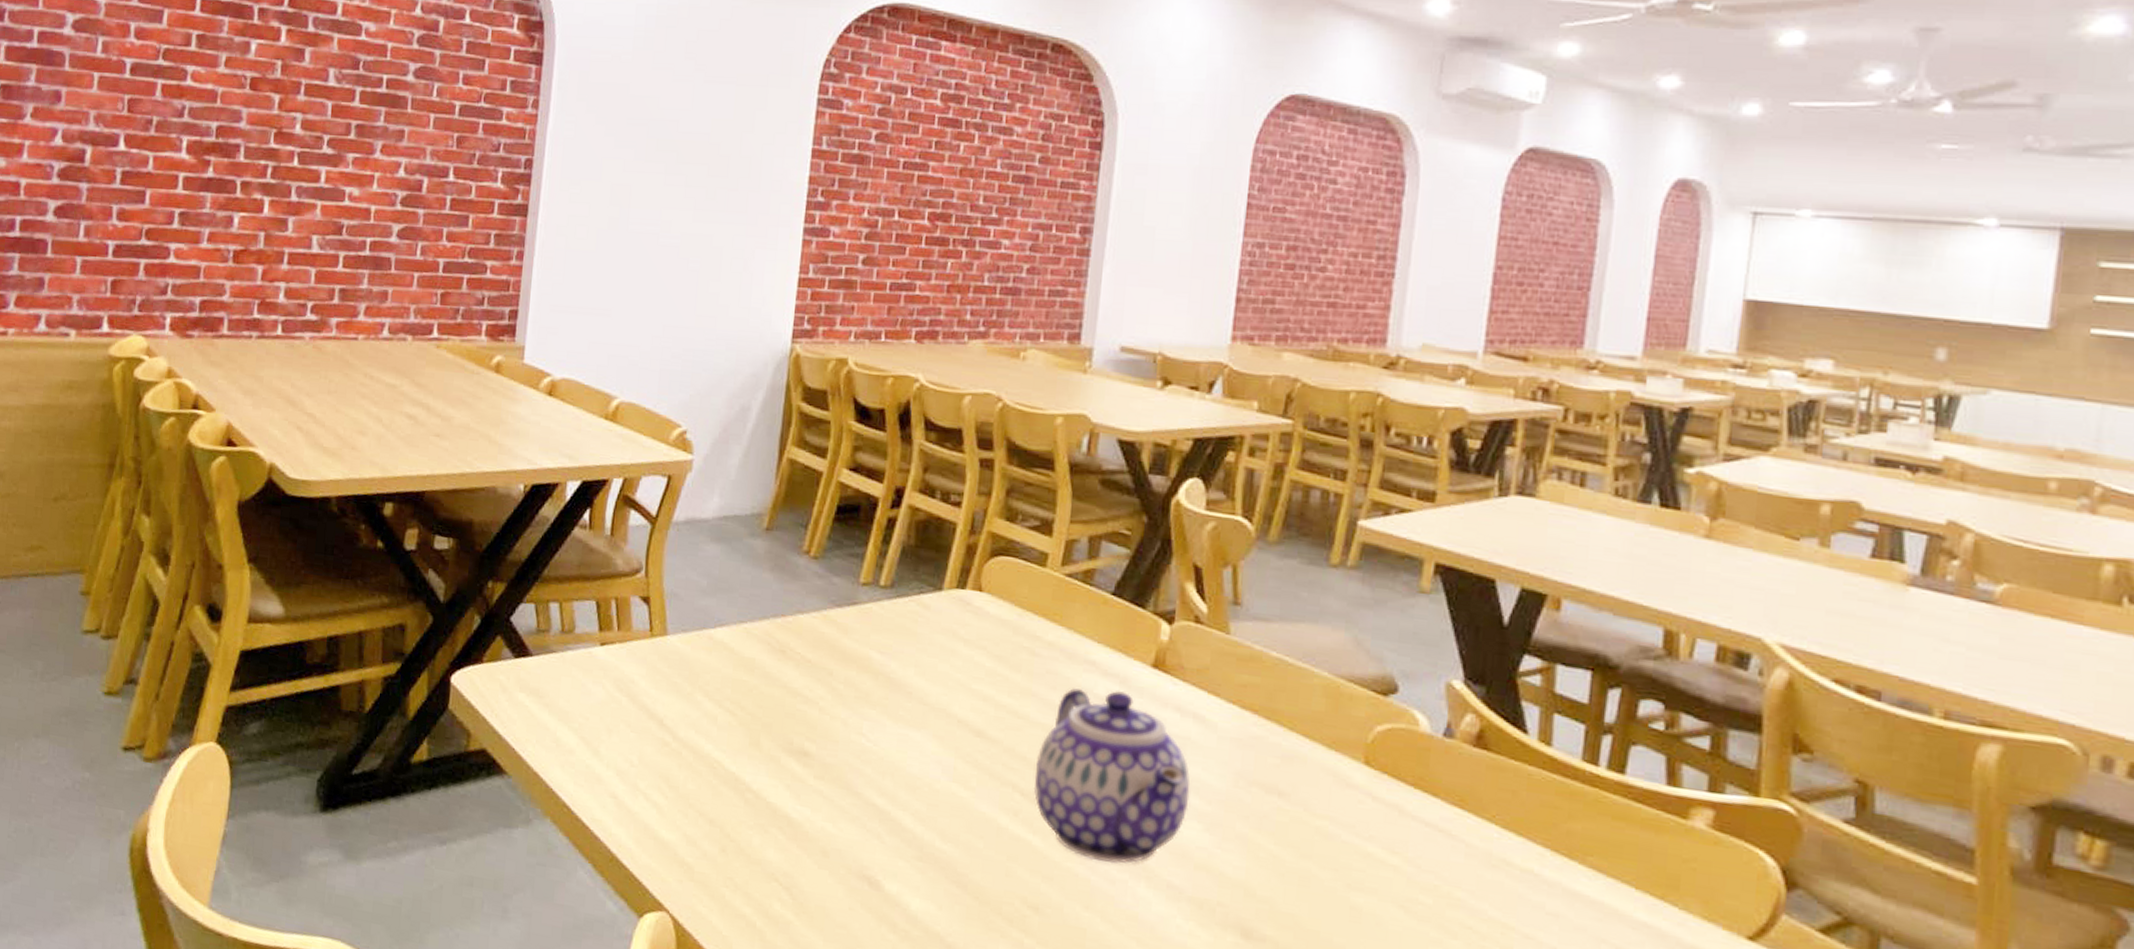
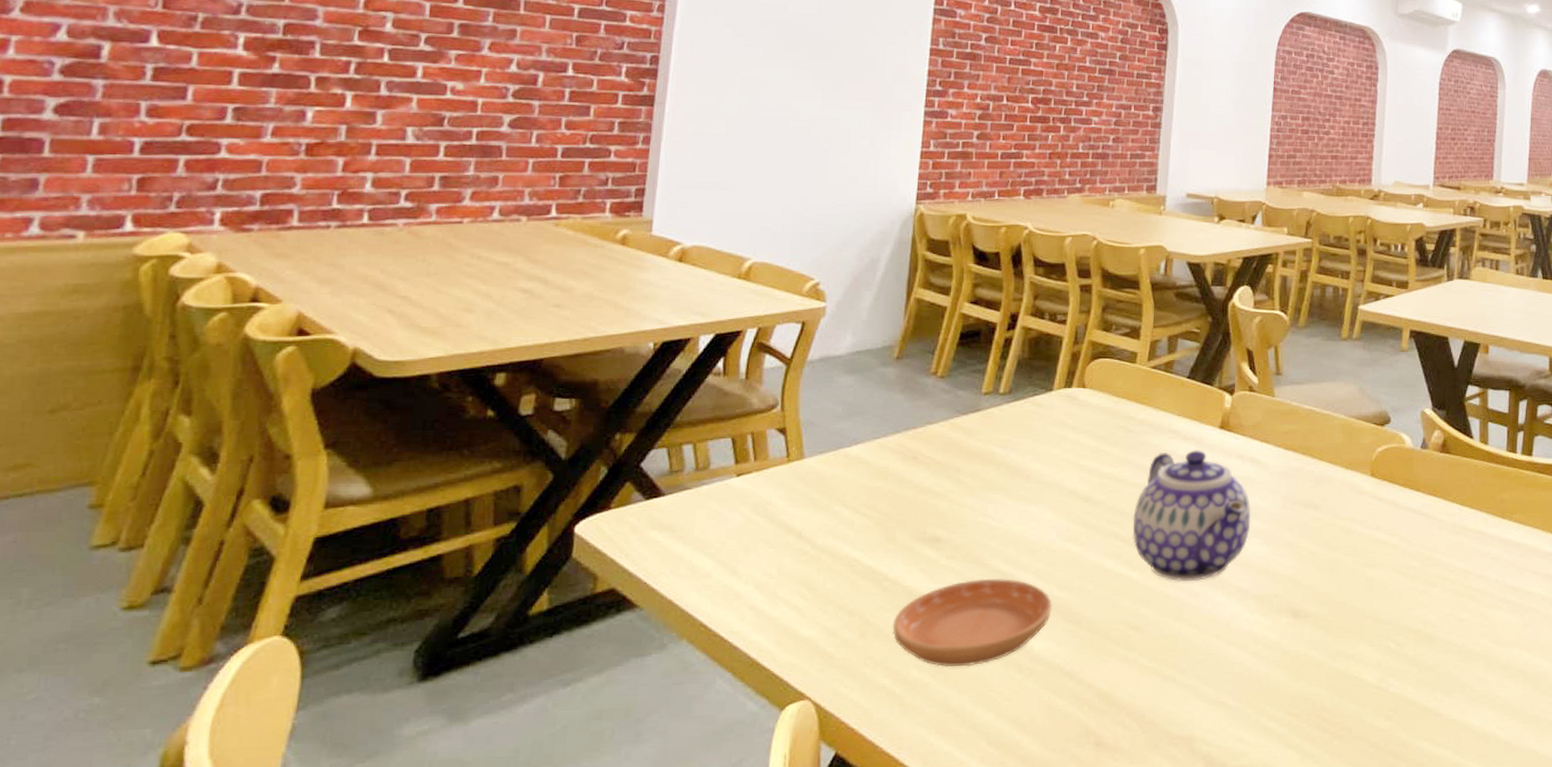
saucer: none [754,808,934,913] -> present [892,578,1053,668]

